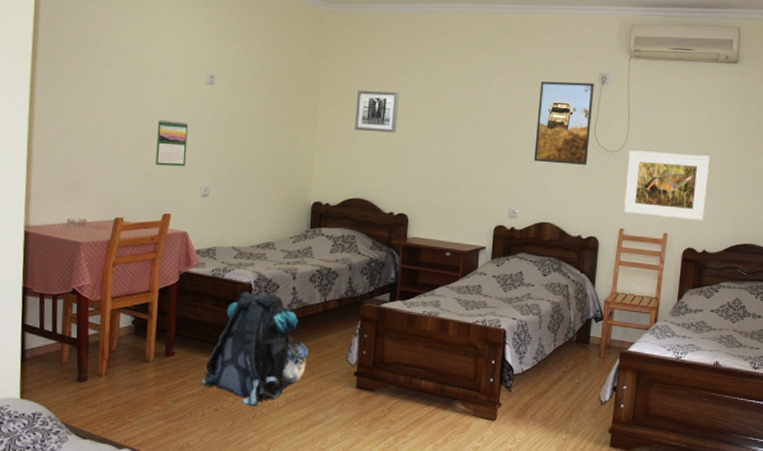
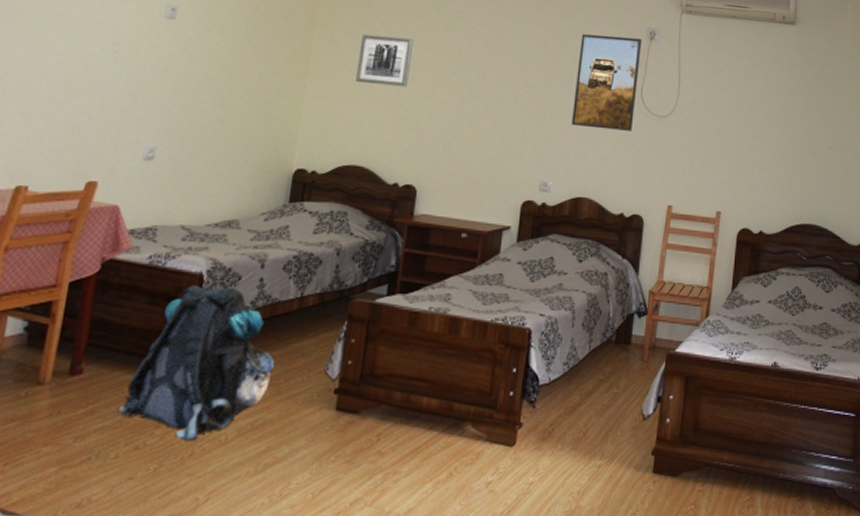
calendar: present [156,119,188,167] -> none [83,59,135,121]
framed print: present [624,150,710,221] -> none [673,116,767,198]

